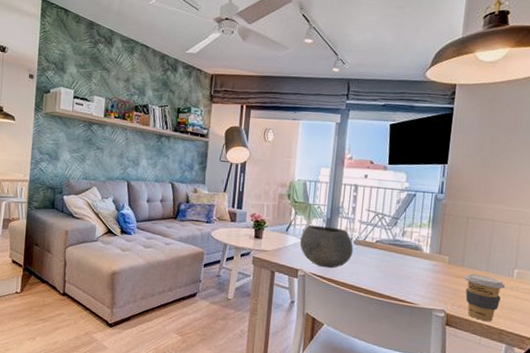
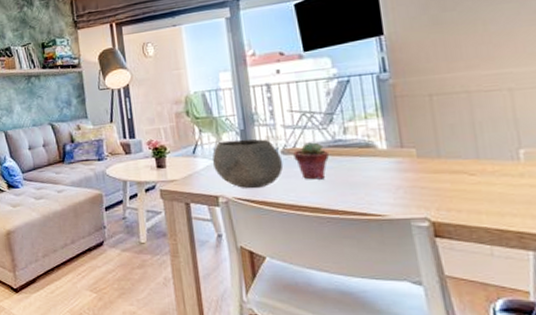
potted succulent: none [362,238,388,269] -> present [293,142,329,180]
coffee cup: present [464,273,506,322] -> none [445,164,512,225]

